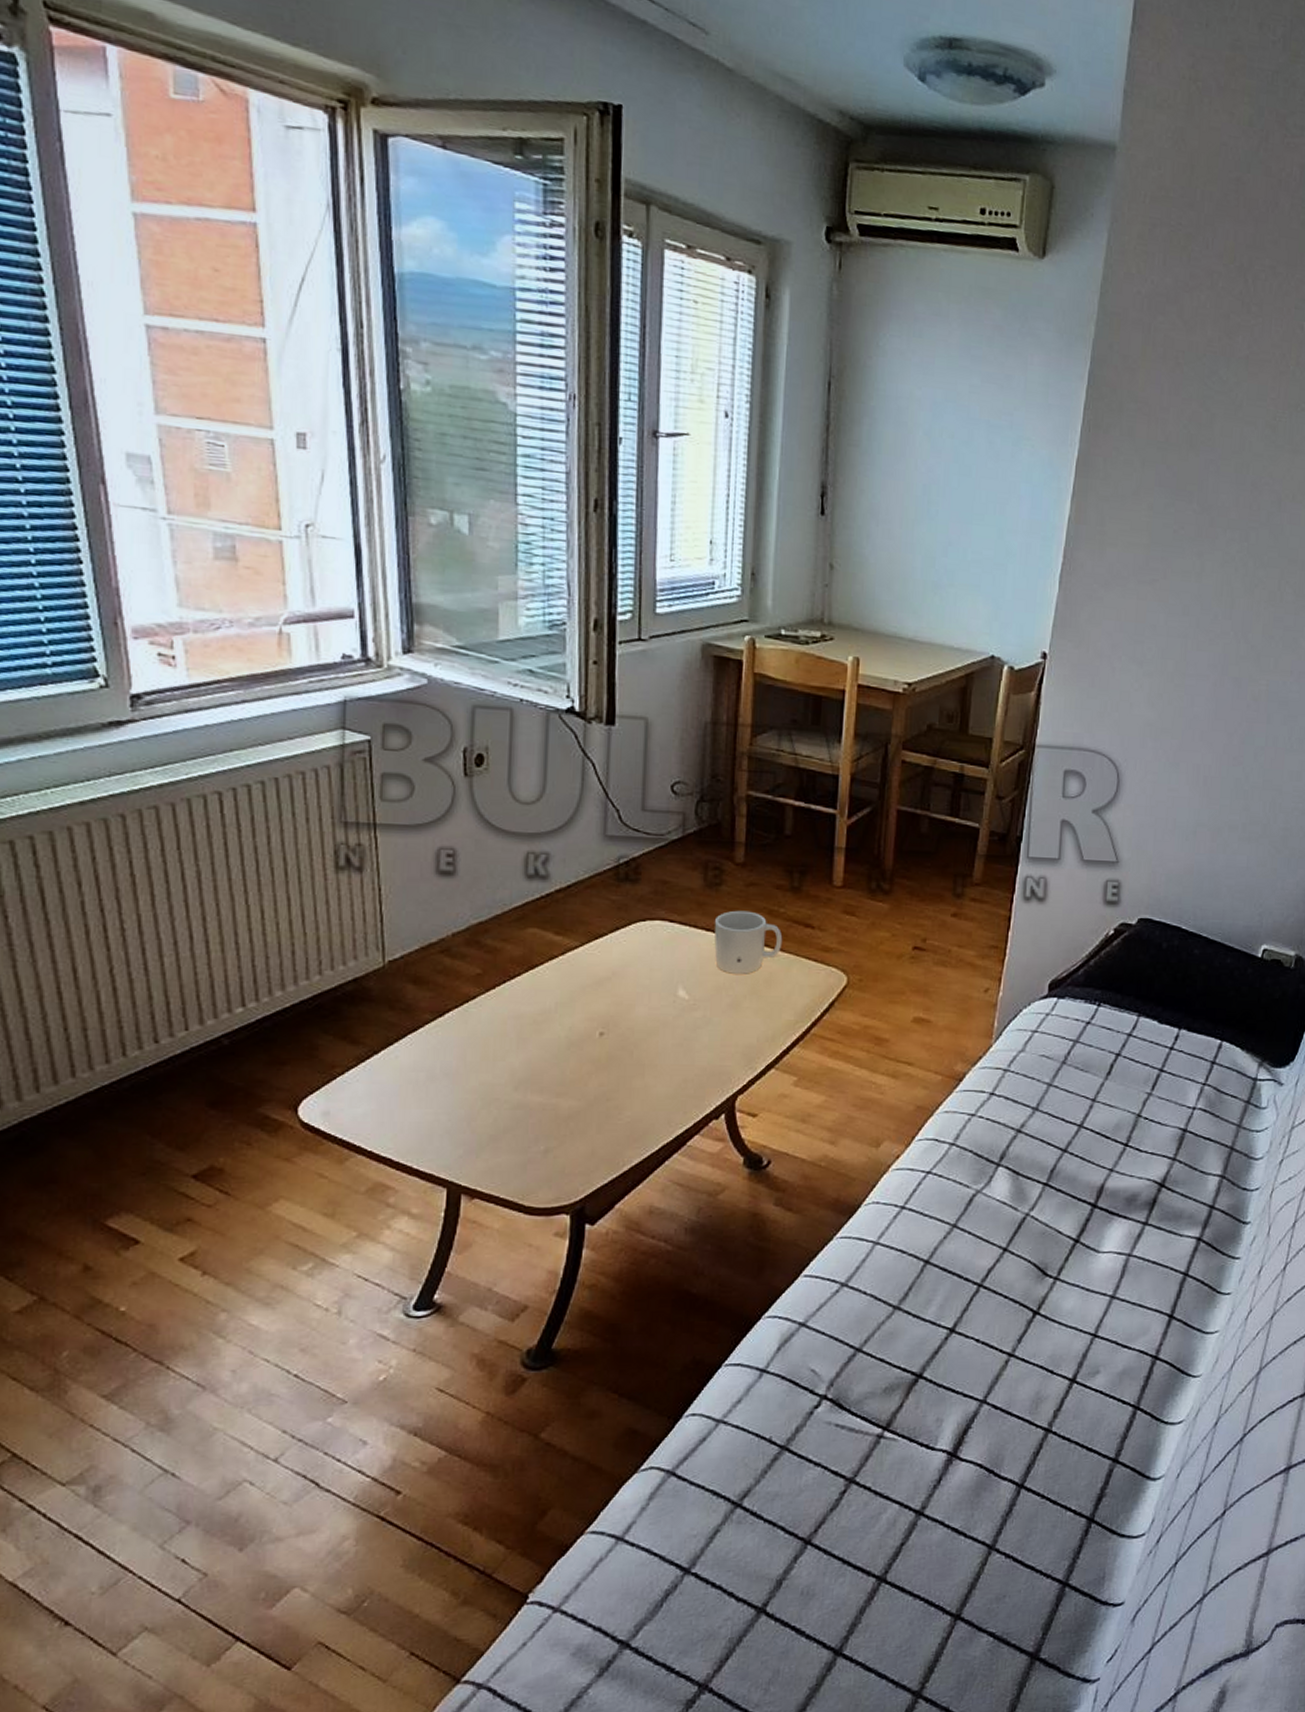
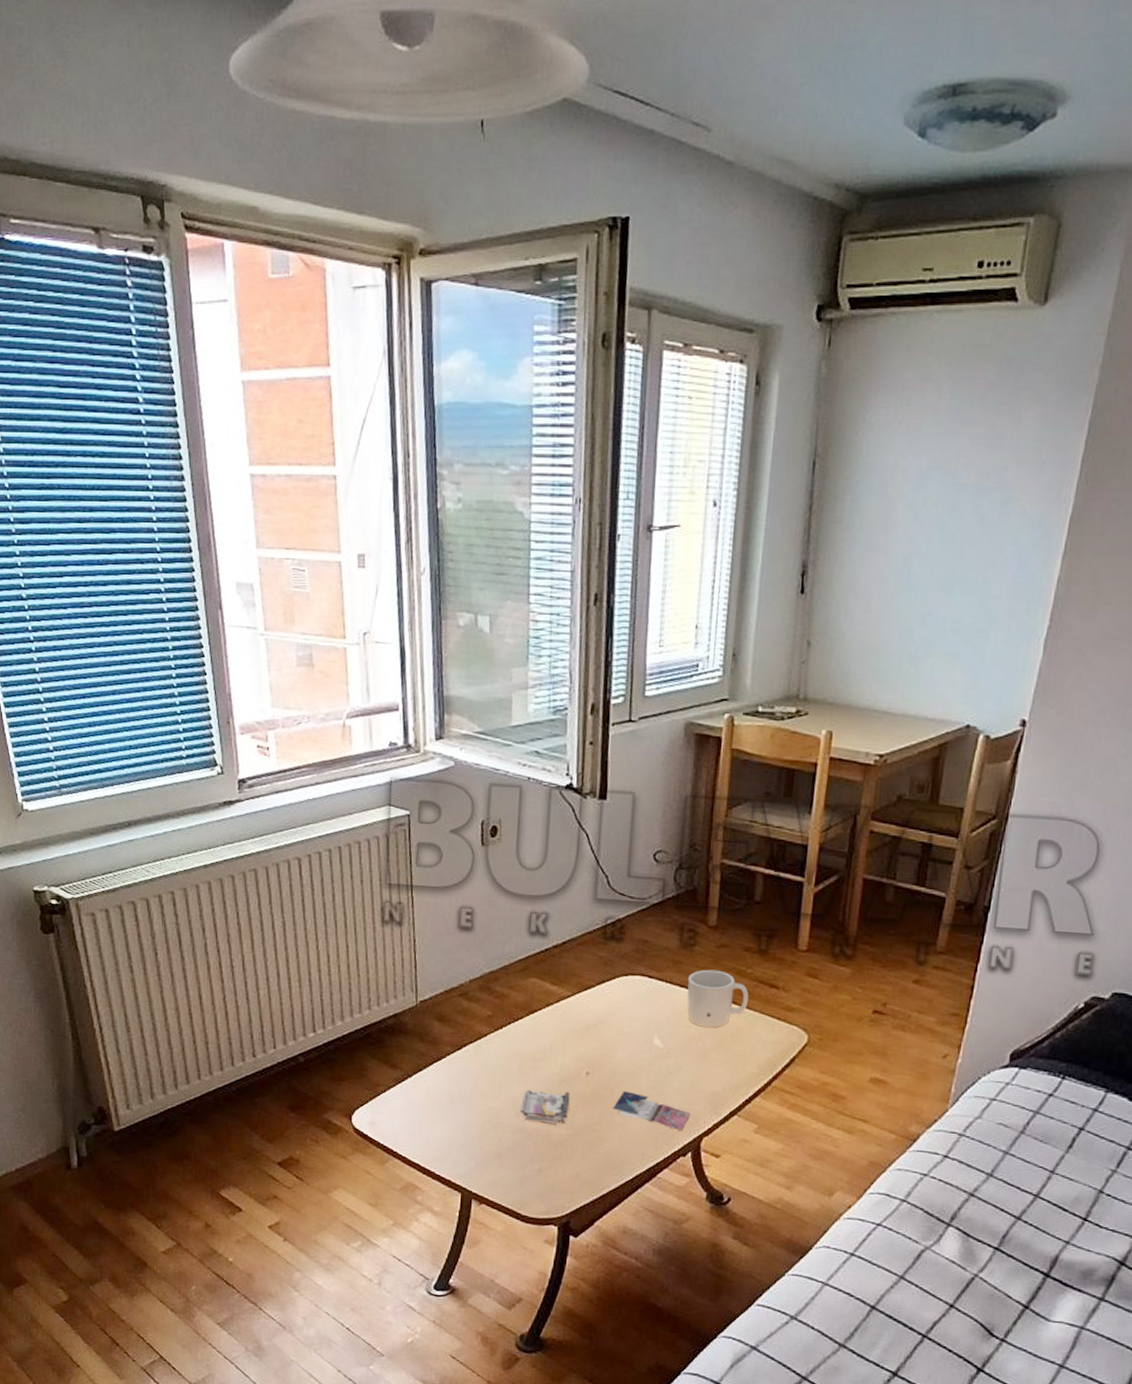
magazine: none [519,1050,722,1097] -> present [519,1089,690,1130]

